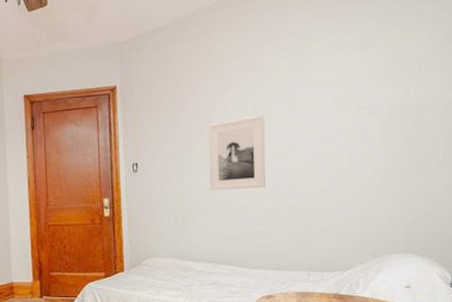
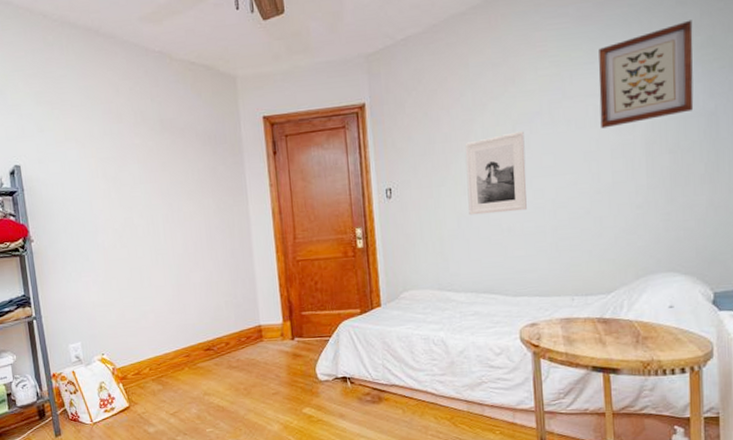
wall art: none [337,16,432,115] -> present [599,20,694,129]

